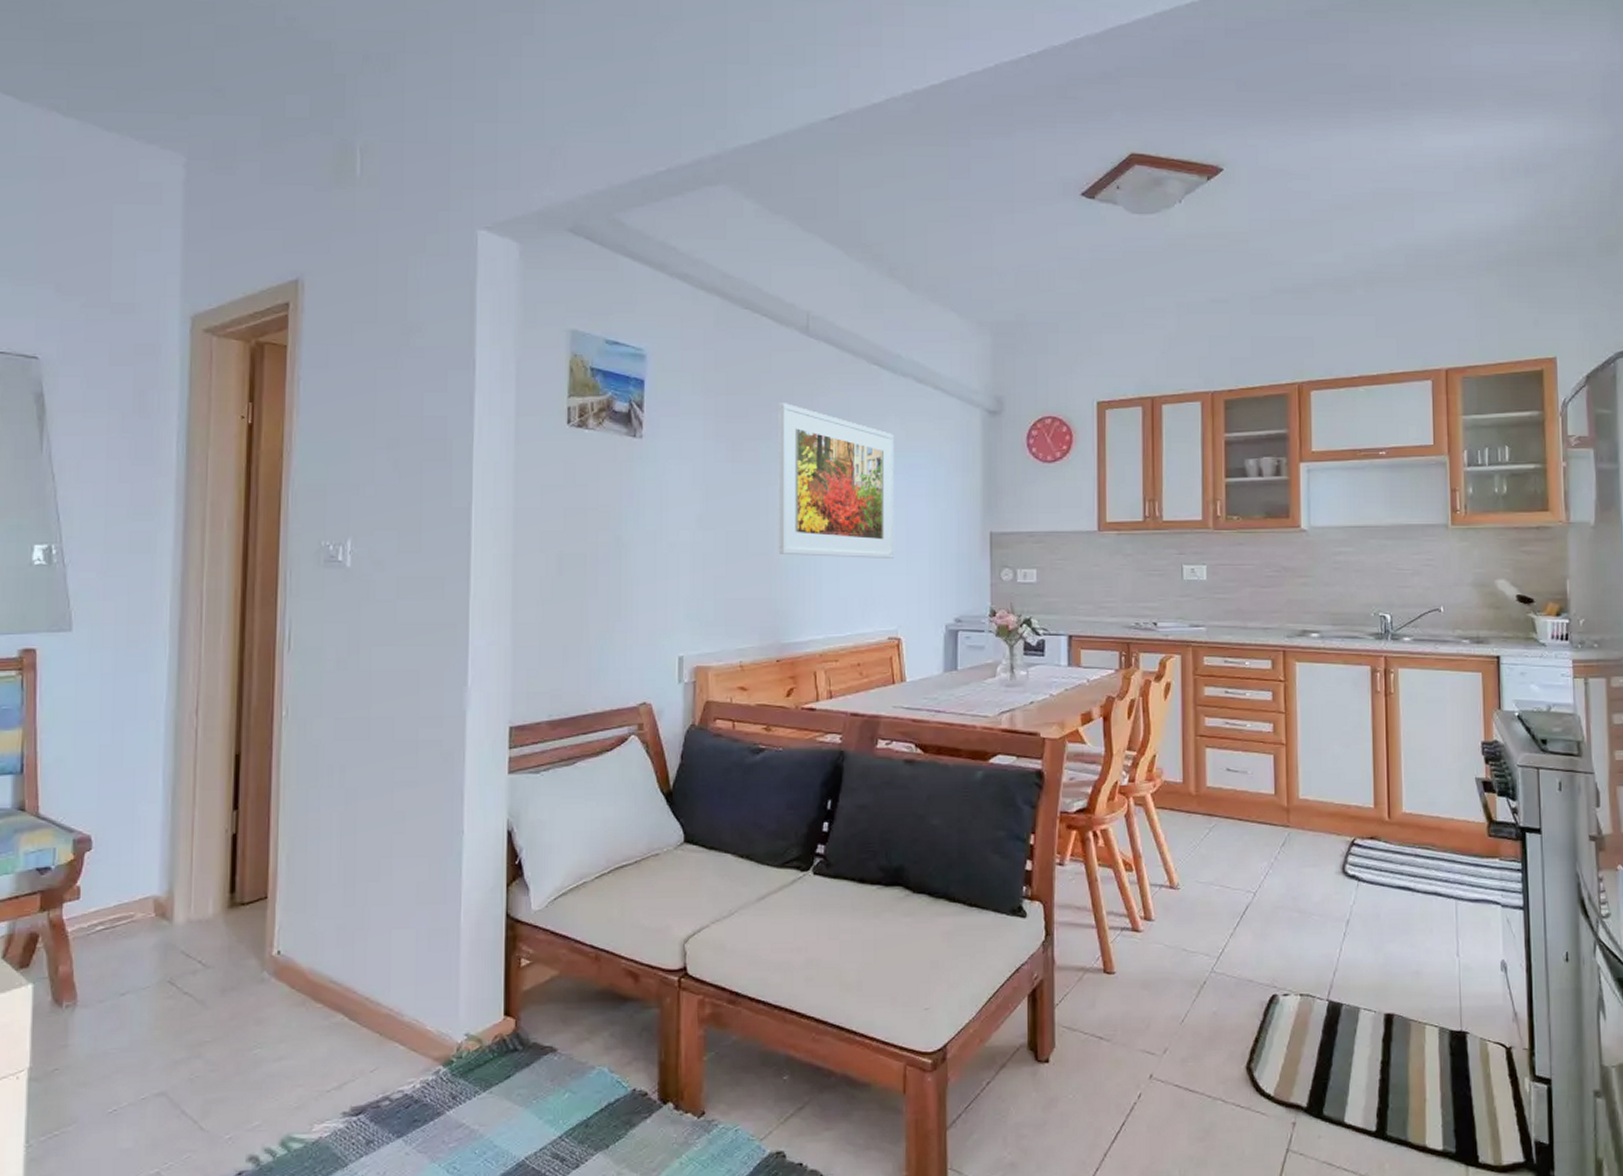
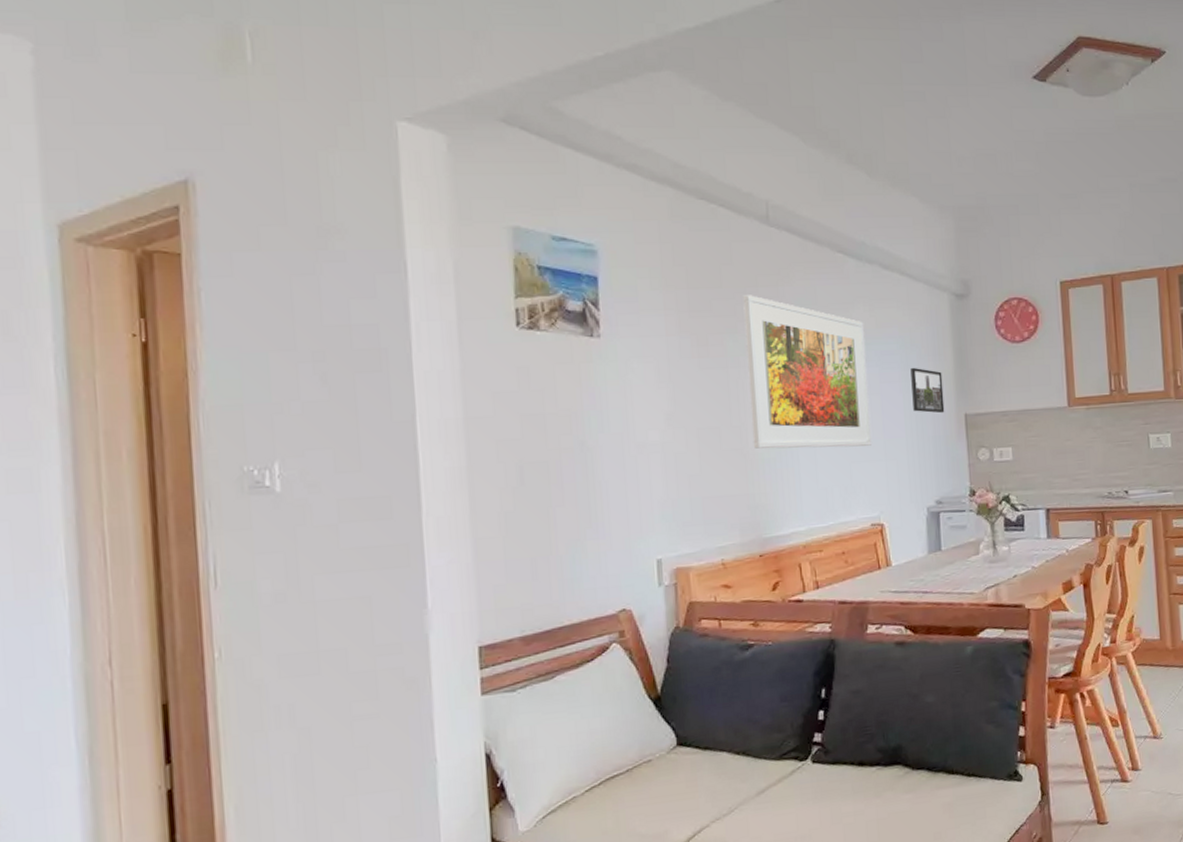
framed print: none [938,482,970,530] -> present [910,367,945,414]

